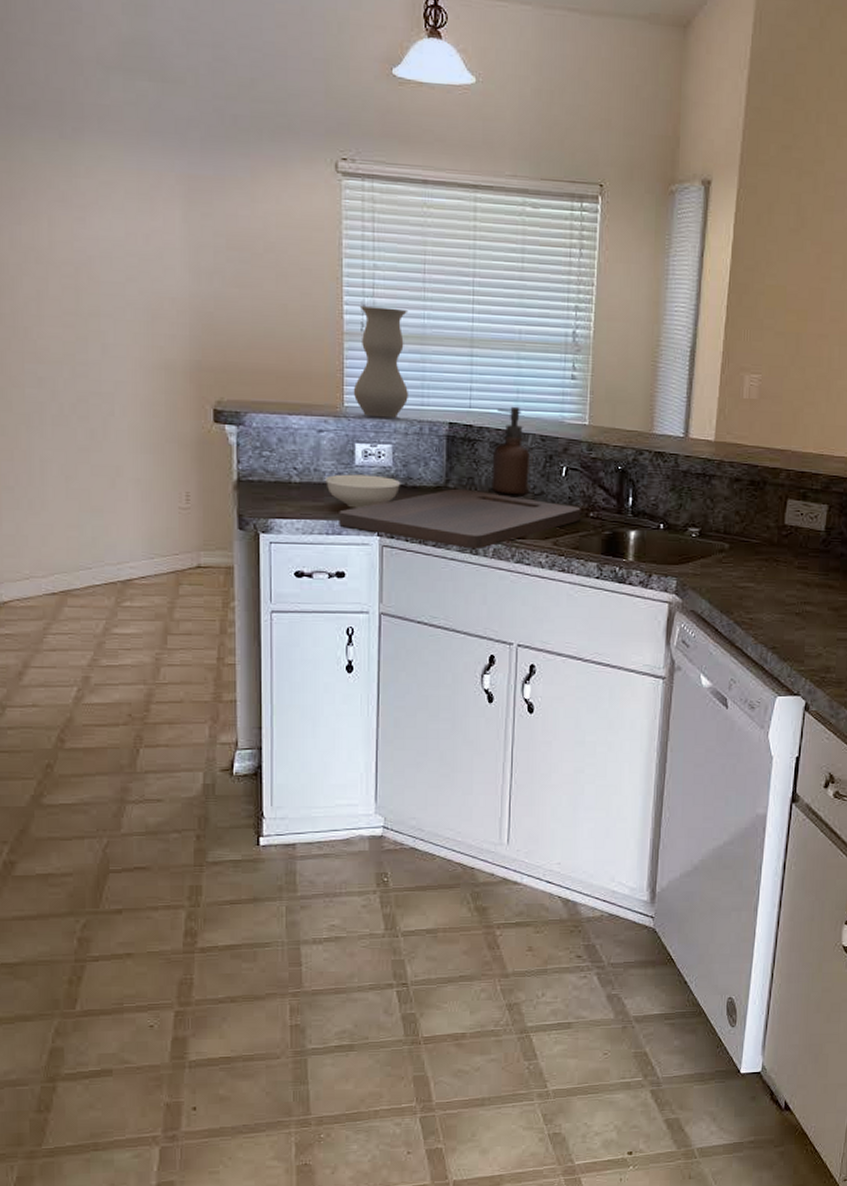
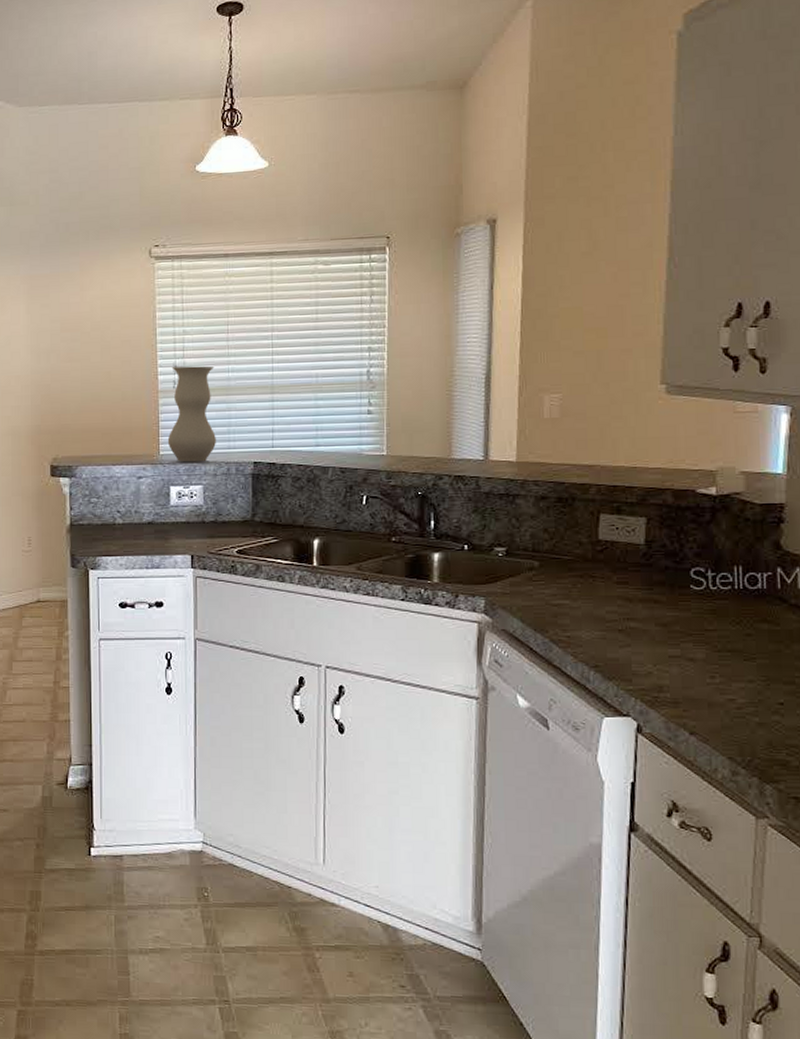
bowl: present [324,474,401,508] -> none [144,513,212,544]
cutting board: present [339,488,581,550] -> none [157,521,383,577]
soap dispenser: present [492,406,532,498] -> none [295,443,333,527]

